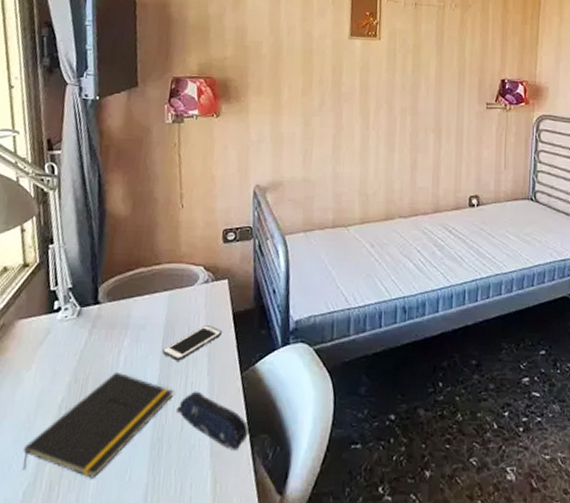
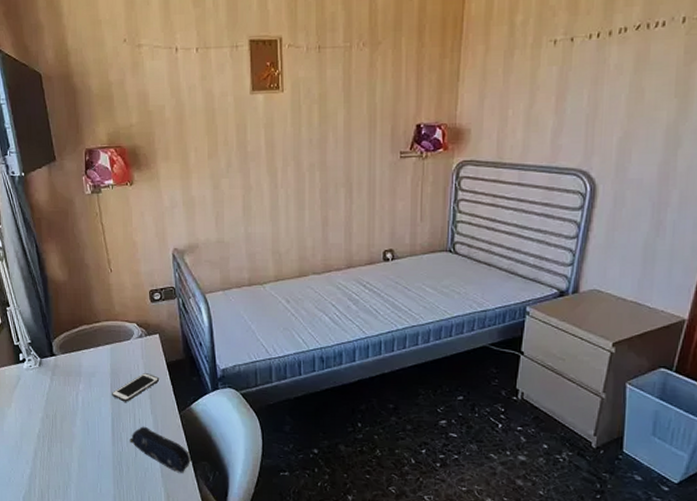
notepad: present [21,371,173,479] -> none [17,410,125,490]

